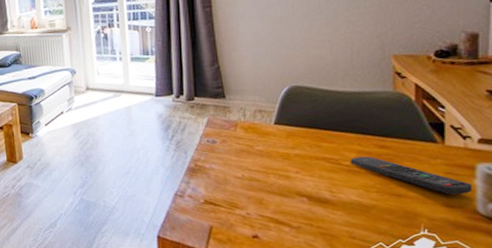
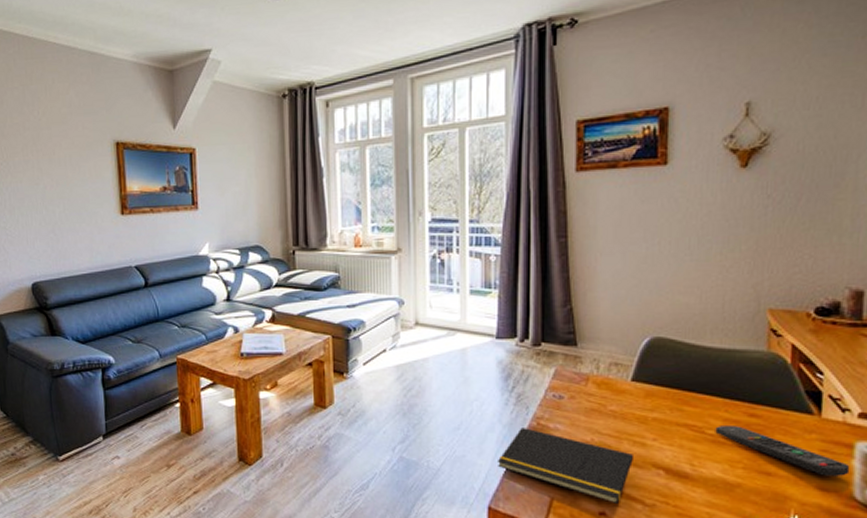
notepad: none [162,169,281,229] -> present [496,428,635,505]

